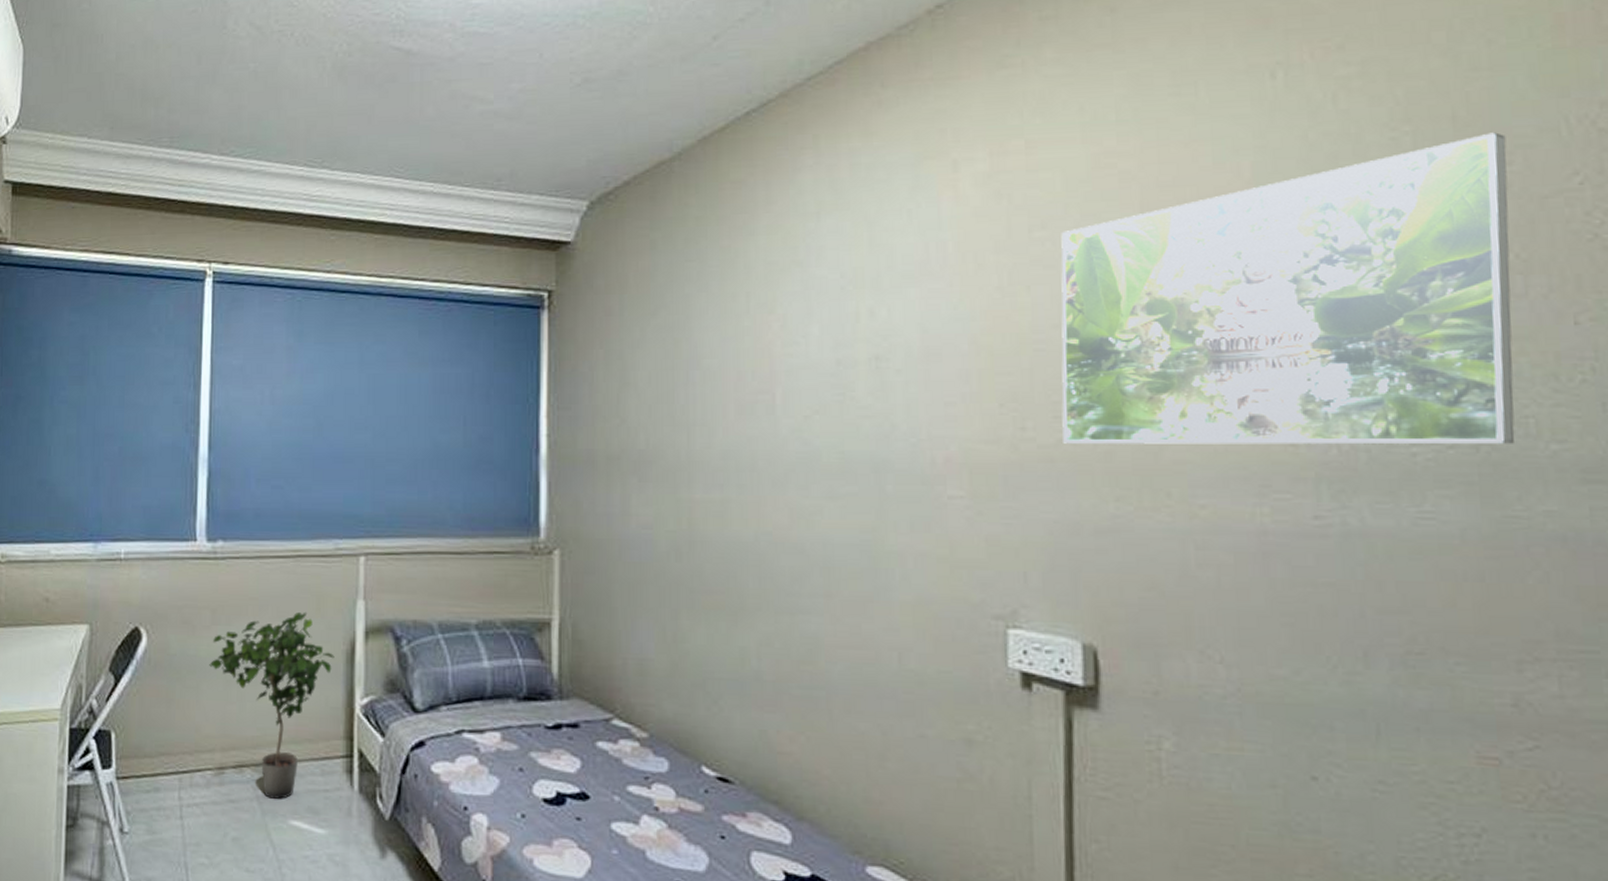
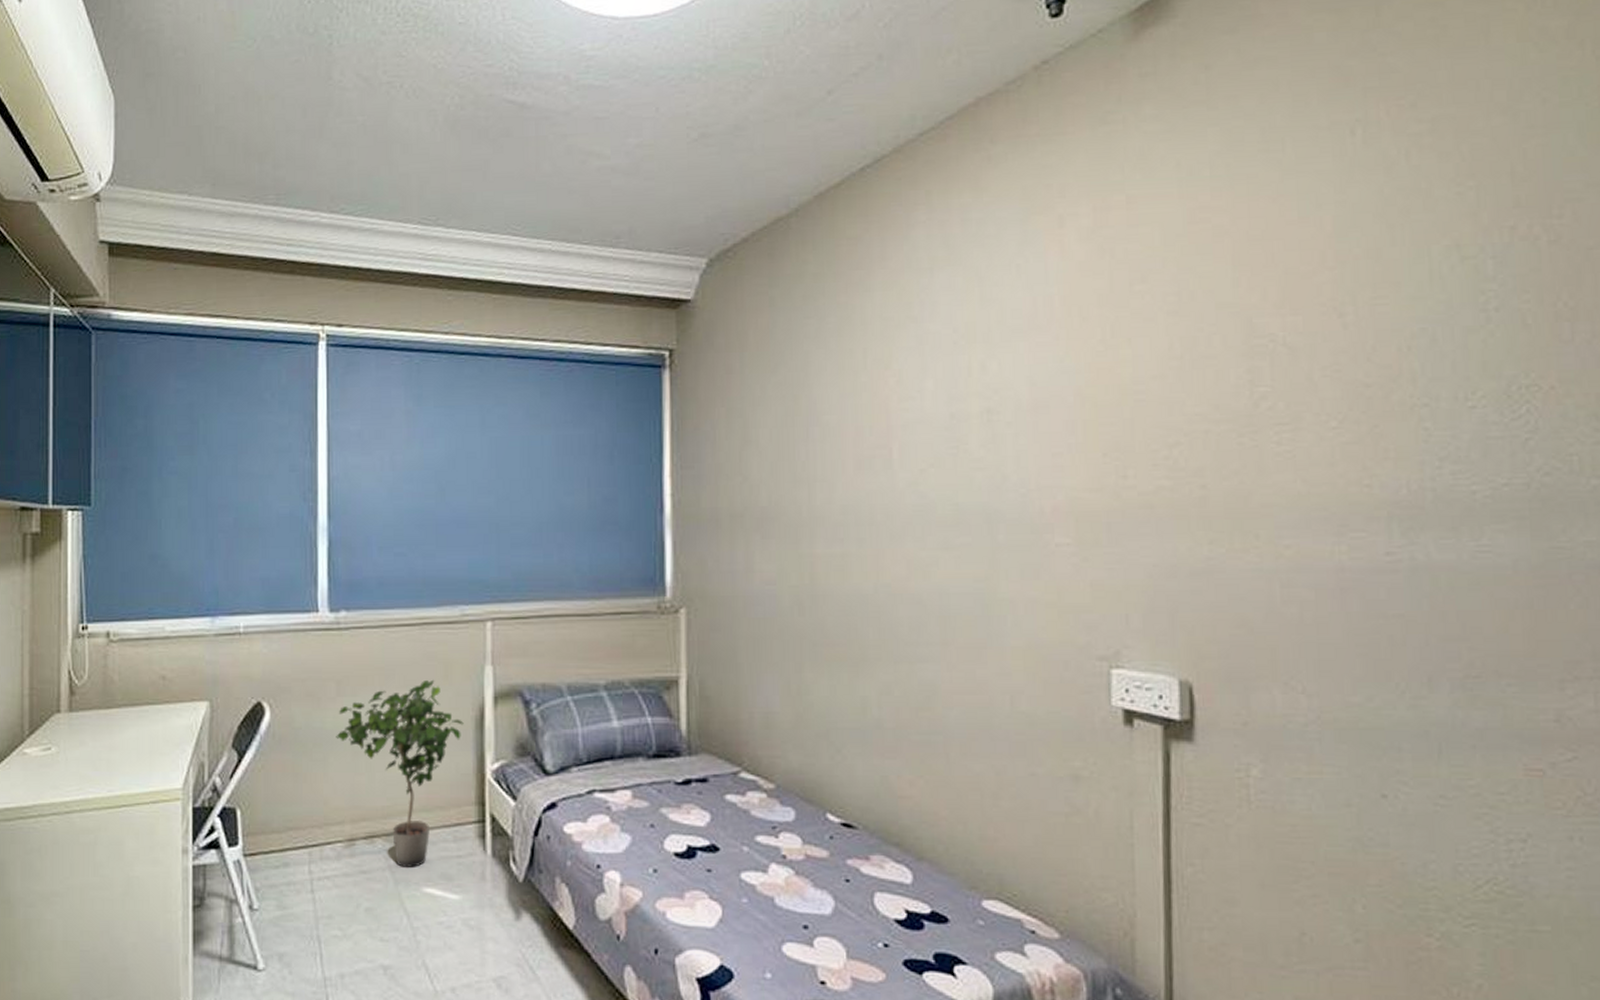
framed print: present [1061,132,1515,445] -> none [1159,187,1561,490]

